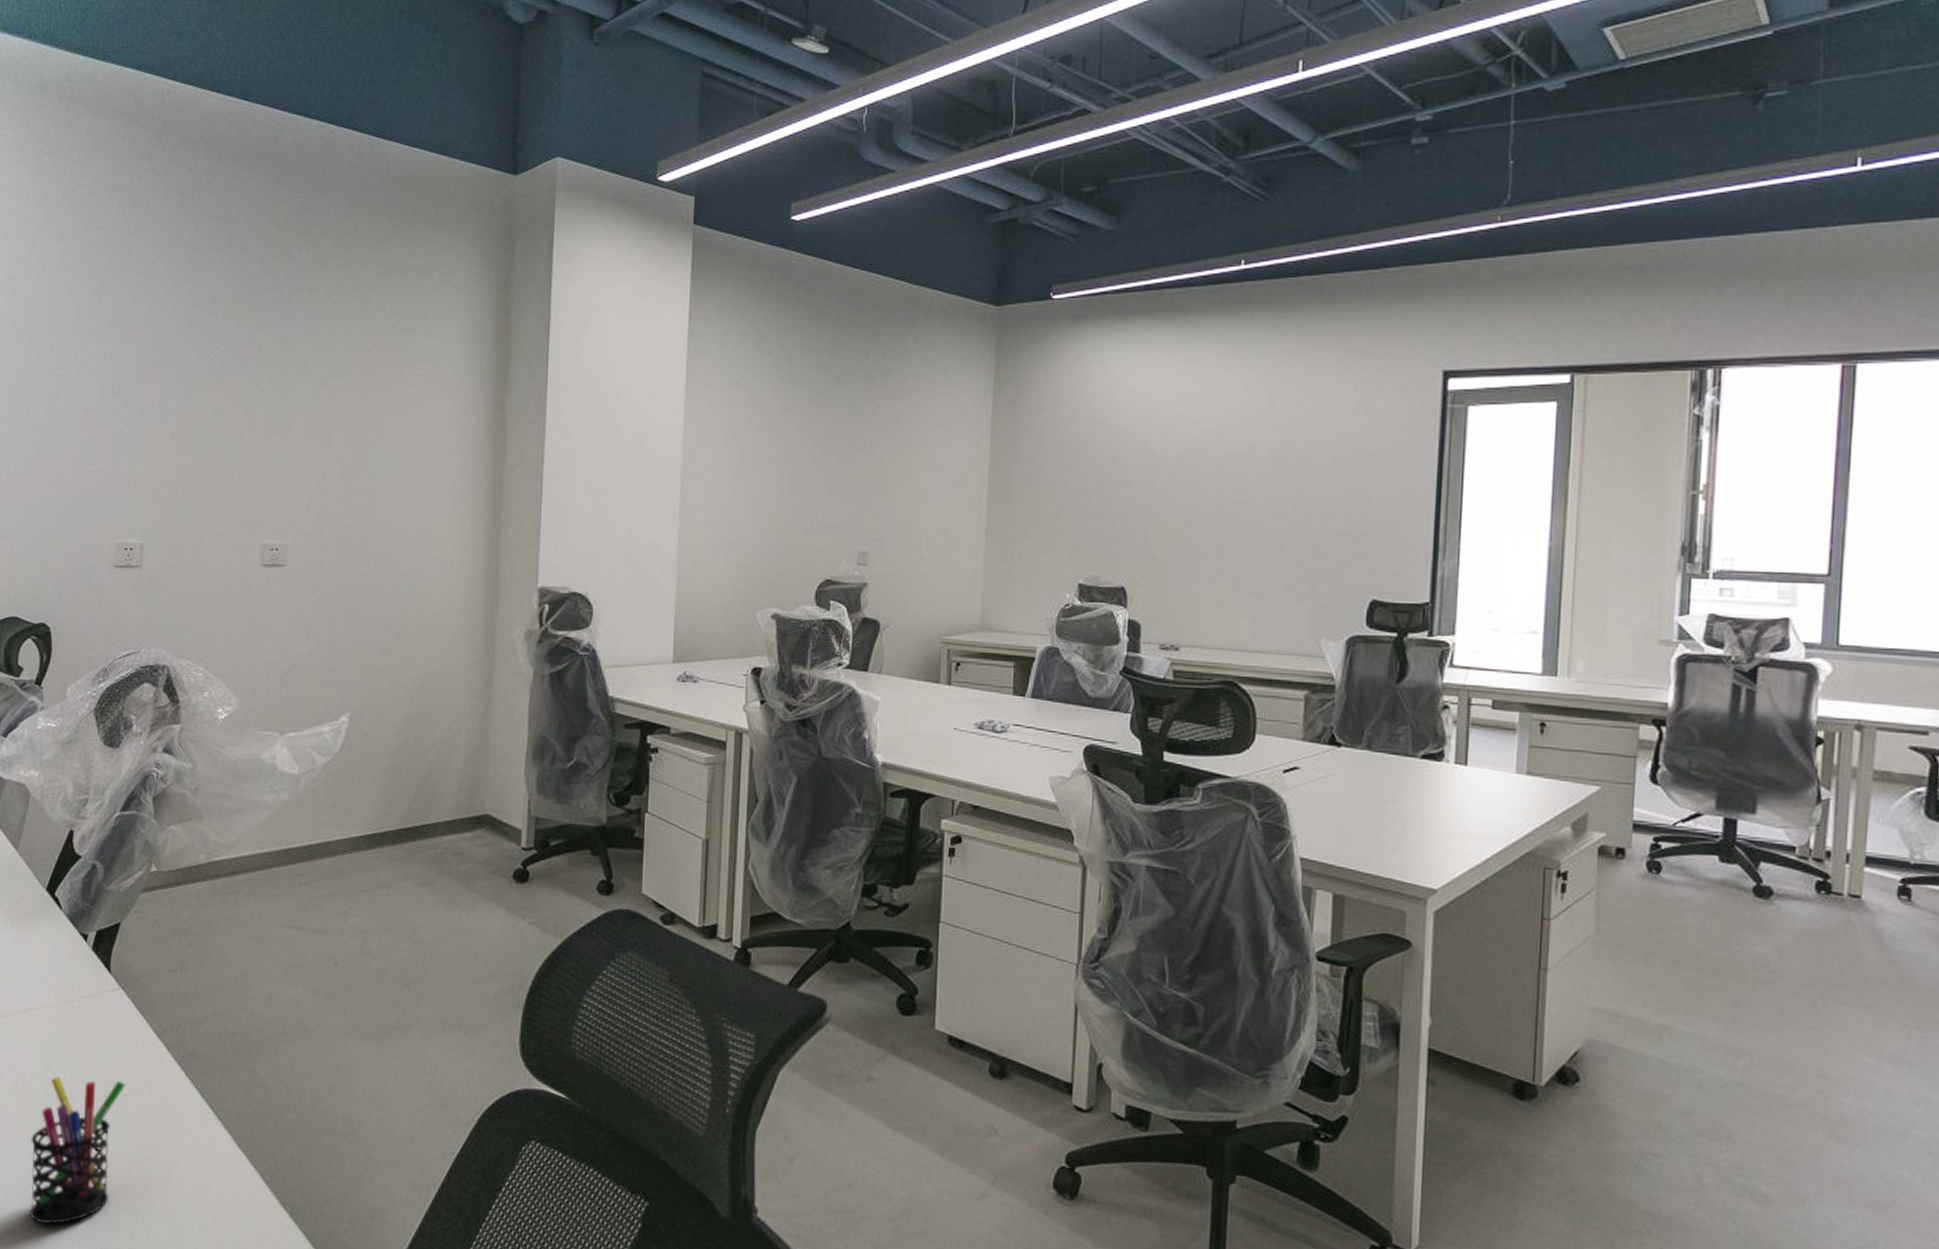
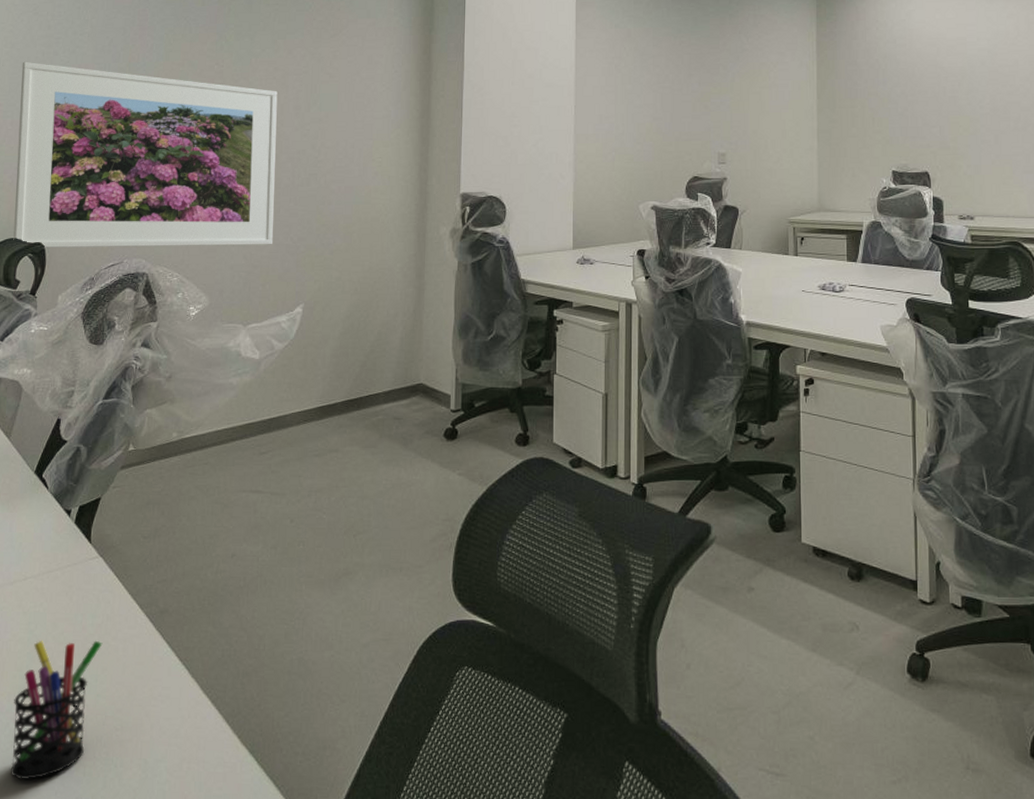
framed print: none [14,402,319,640] -> present [13,61,278,248]

